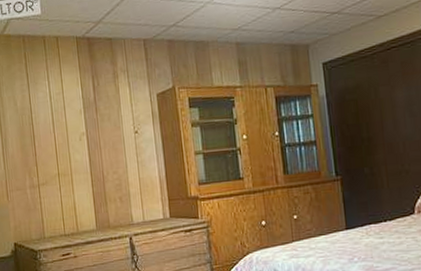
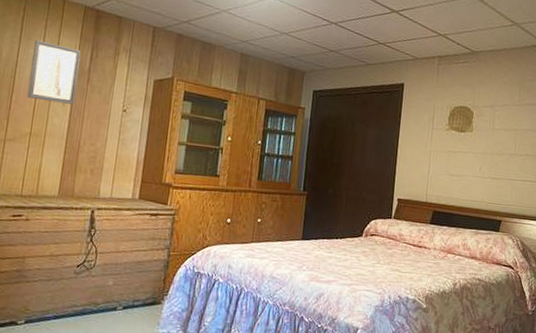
wall art: none [41,82,90,140] -> present [27,40,81,105]

